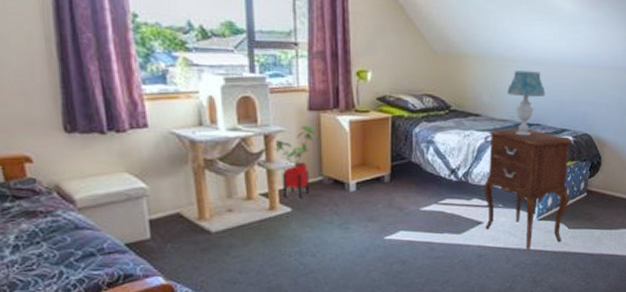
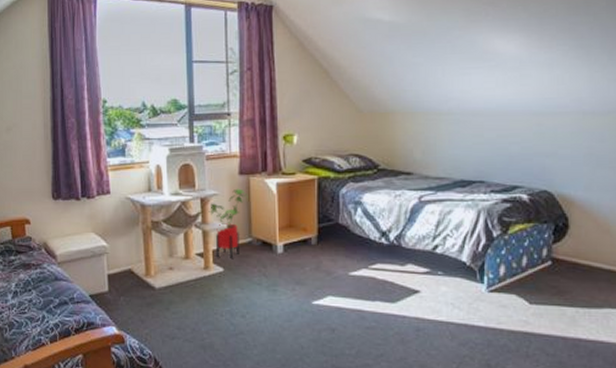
nightstand: present [483,128,573,250] -> none [419,186,529,327]
table lamp: present [507,70,545,136] -> none [442,123,489,195]

